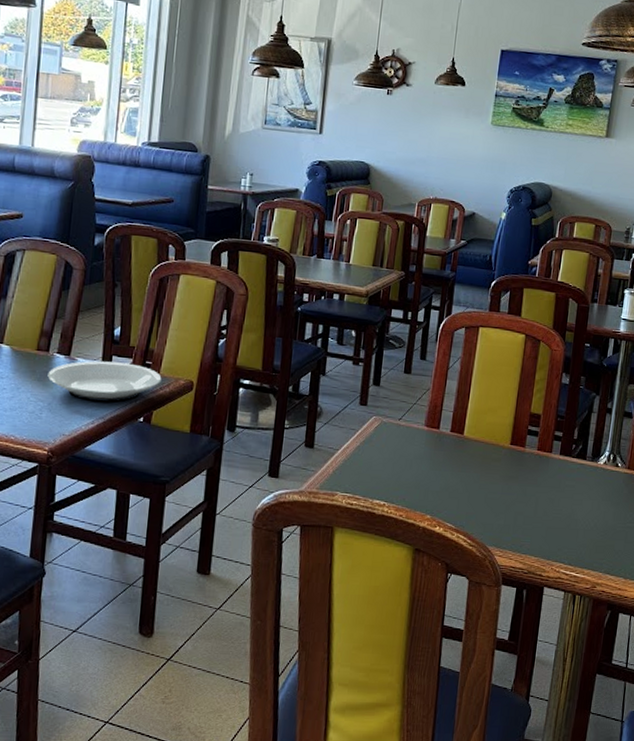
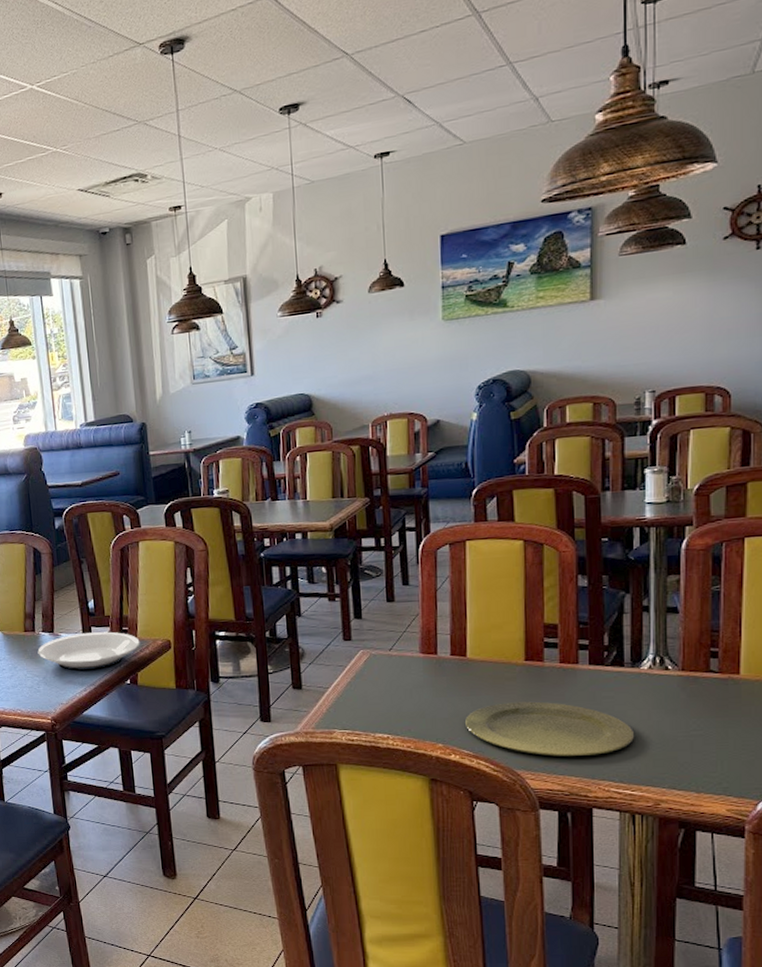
plate: none [453,481,585,538] -> present [465,701,634,756]

